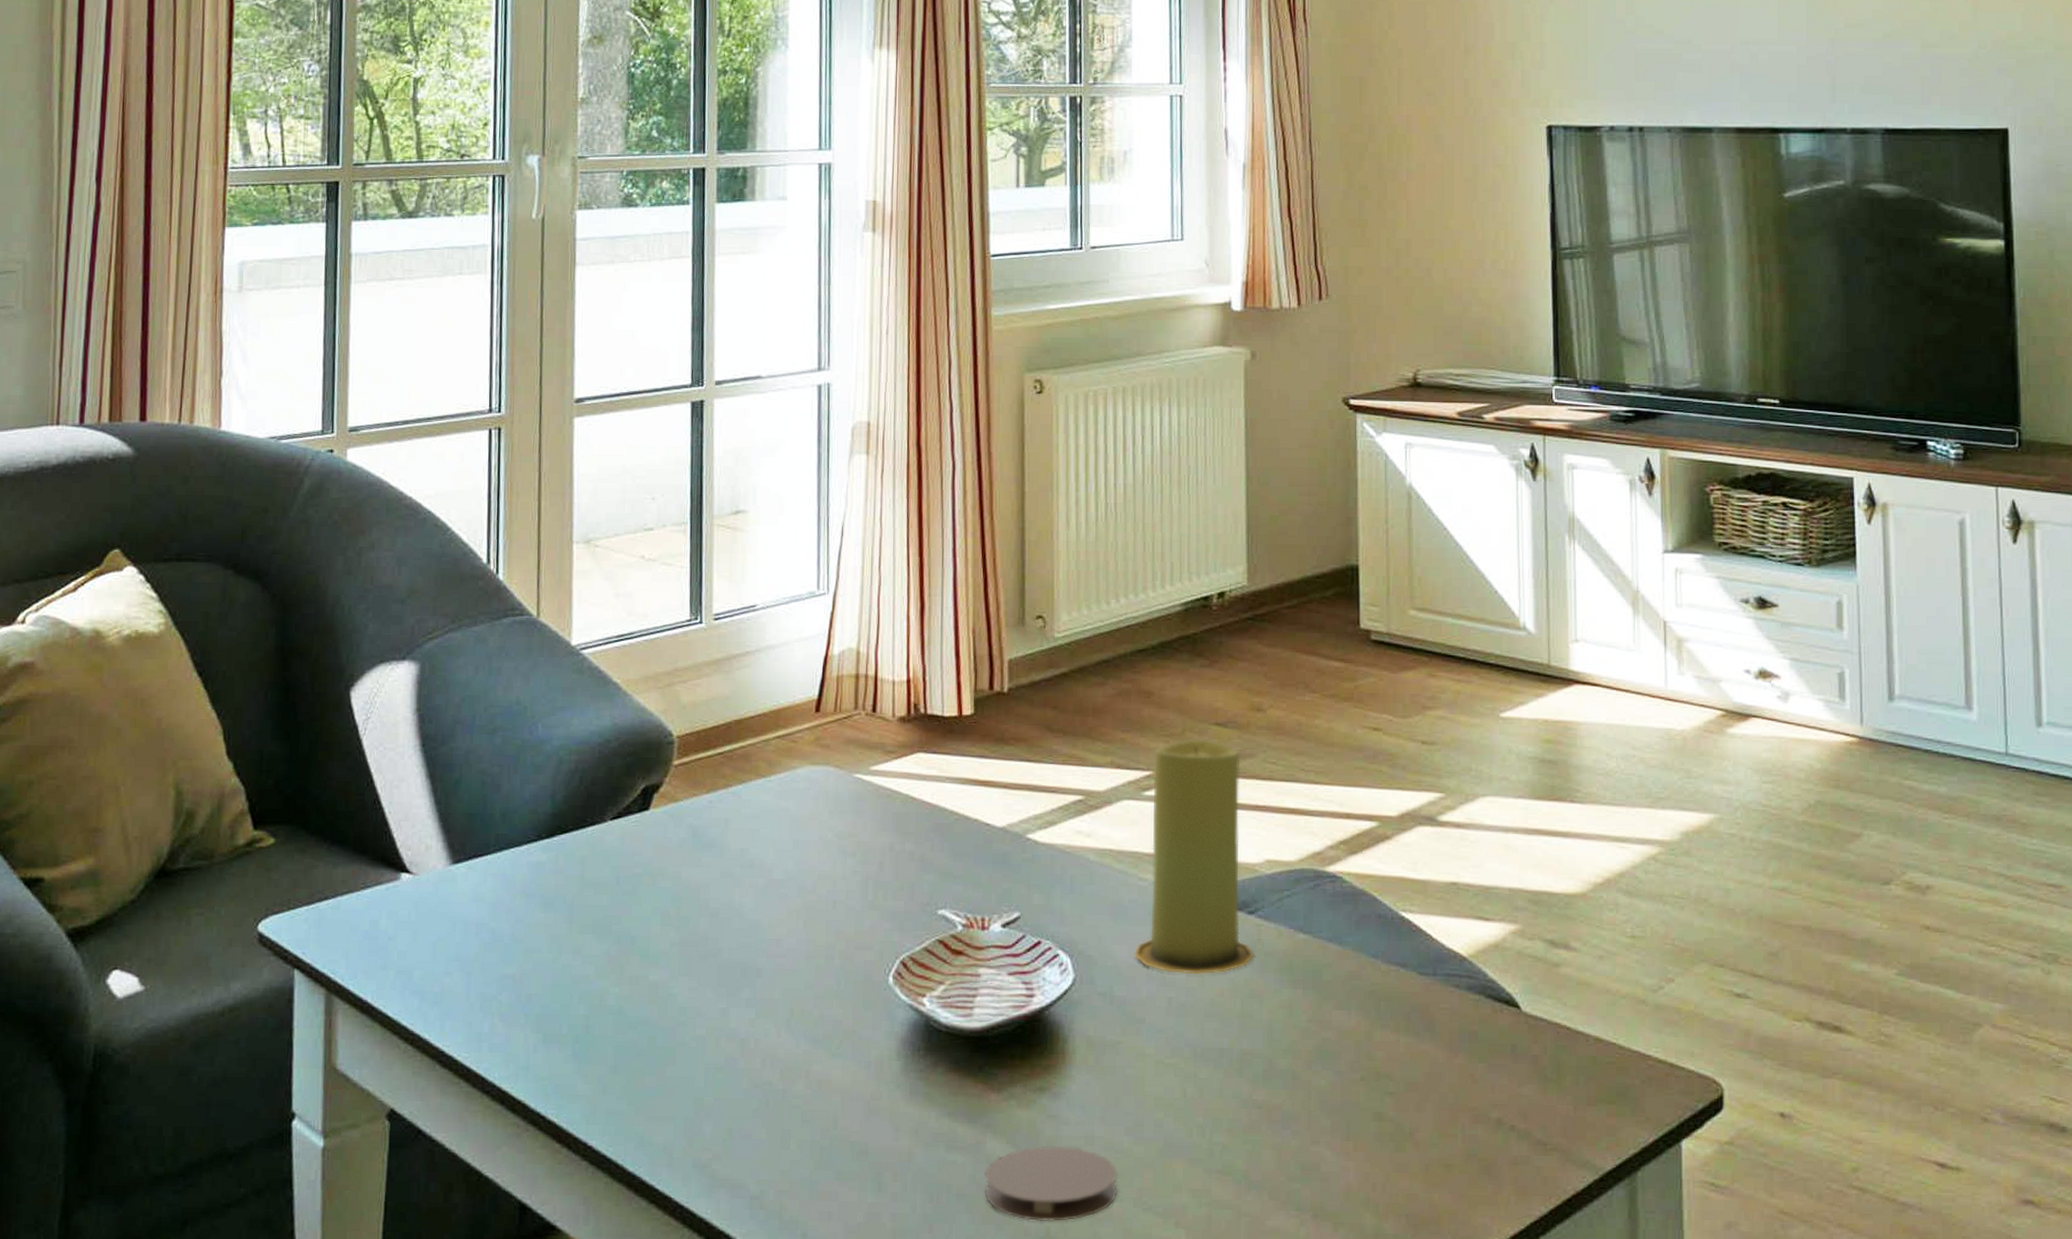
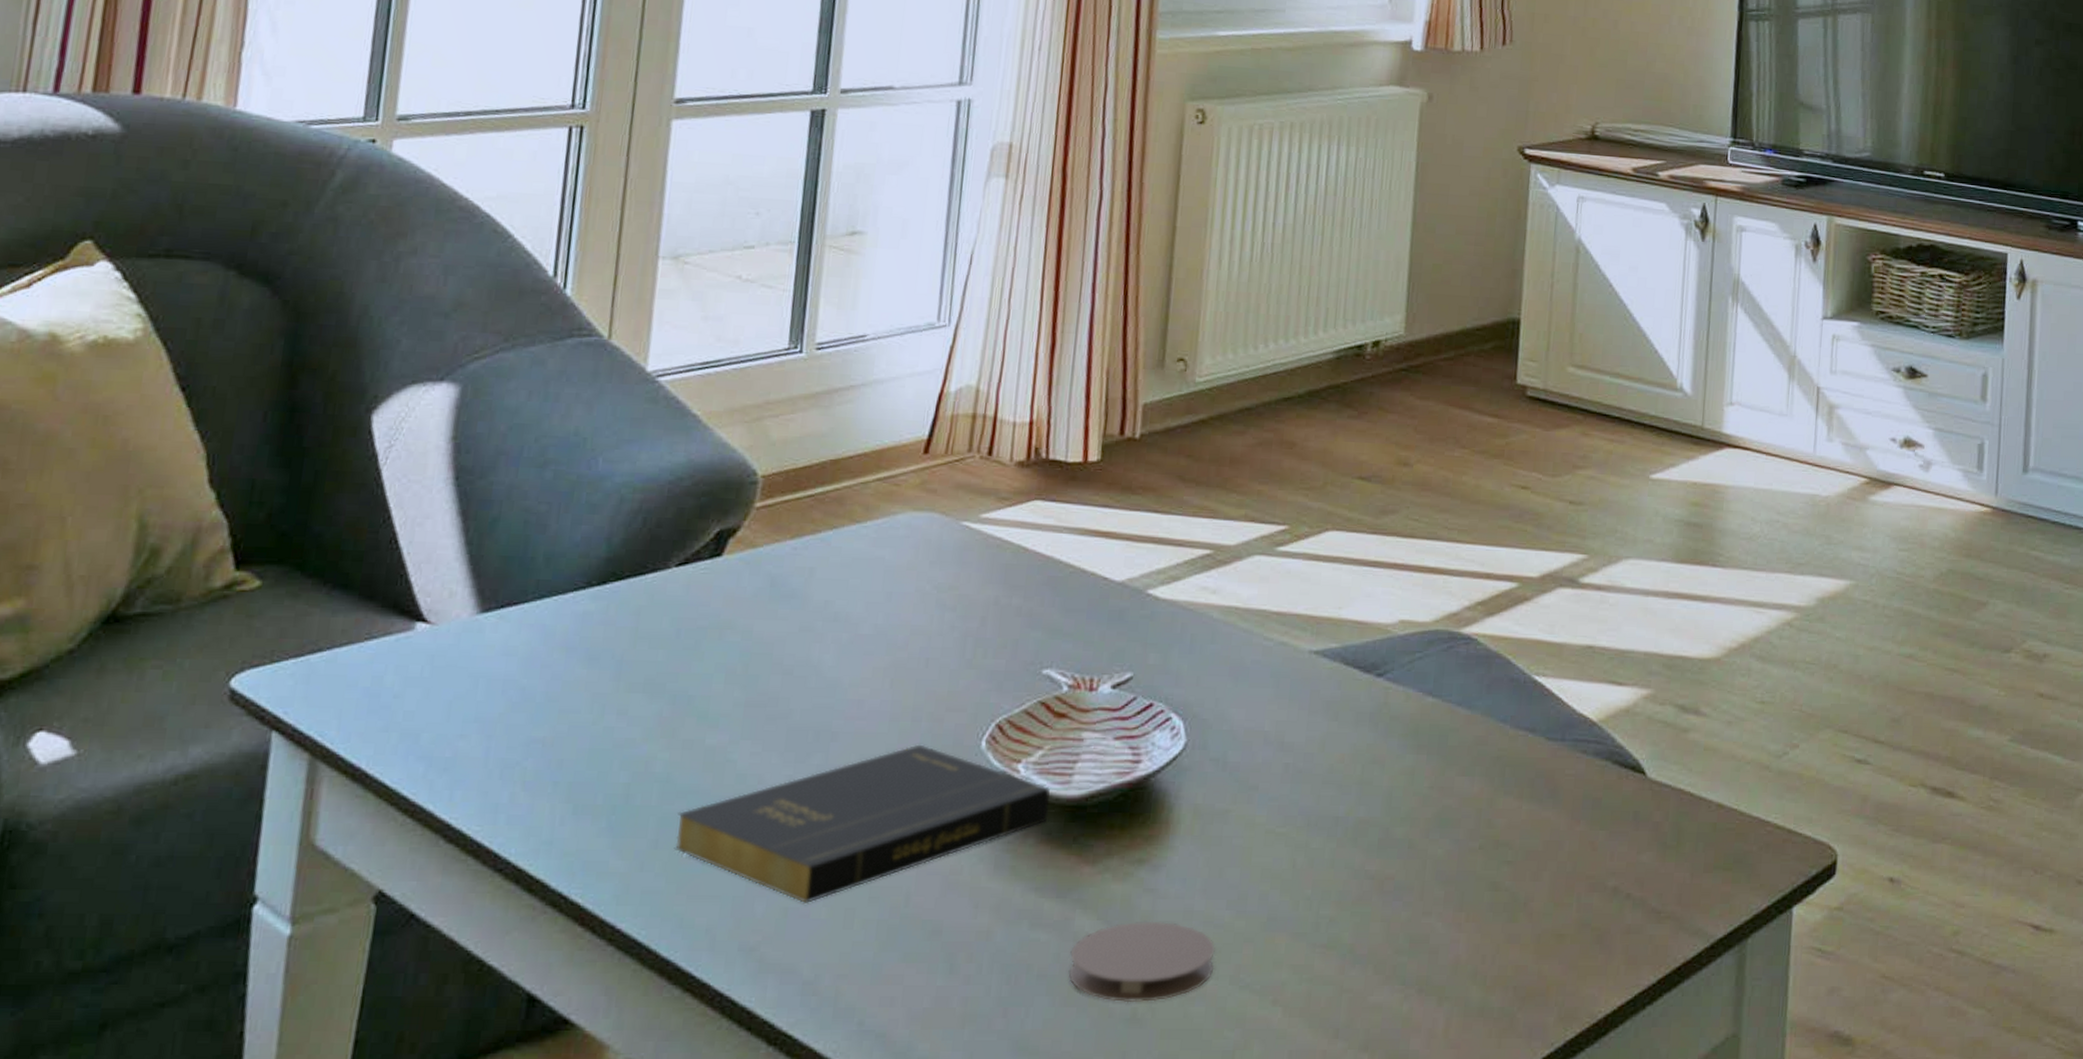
book: none [630,980,955,1126] -> present [674,744,1050,905]
candle: present [1133,739,1254,975] -> none [1251,492,1383,740]

